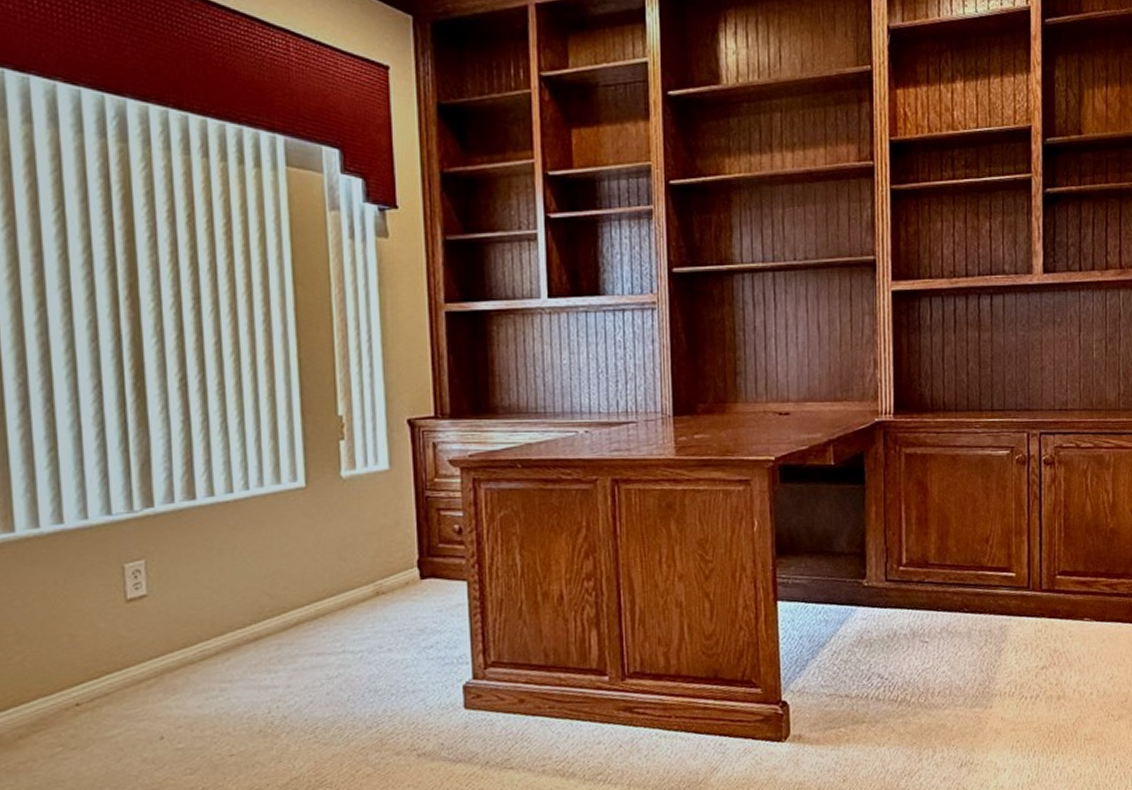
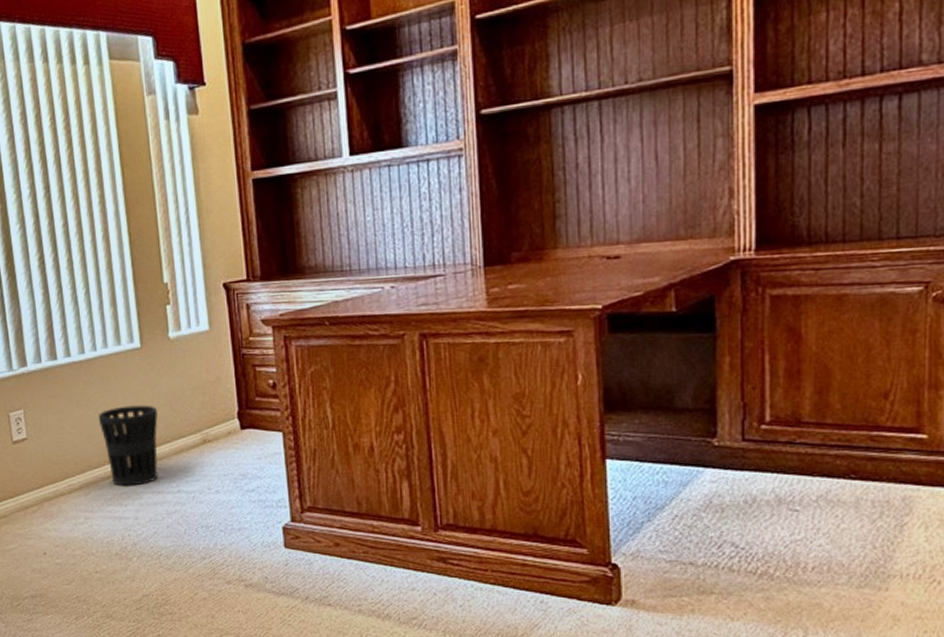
wastebasket: none [245,553,322,649] -> present [98,405,159,486]

